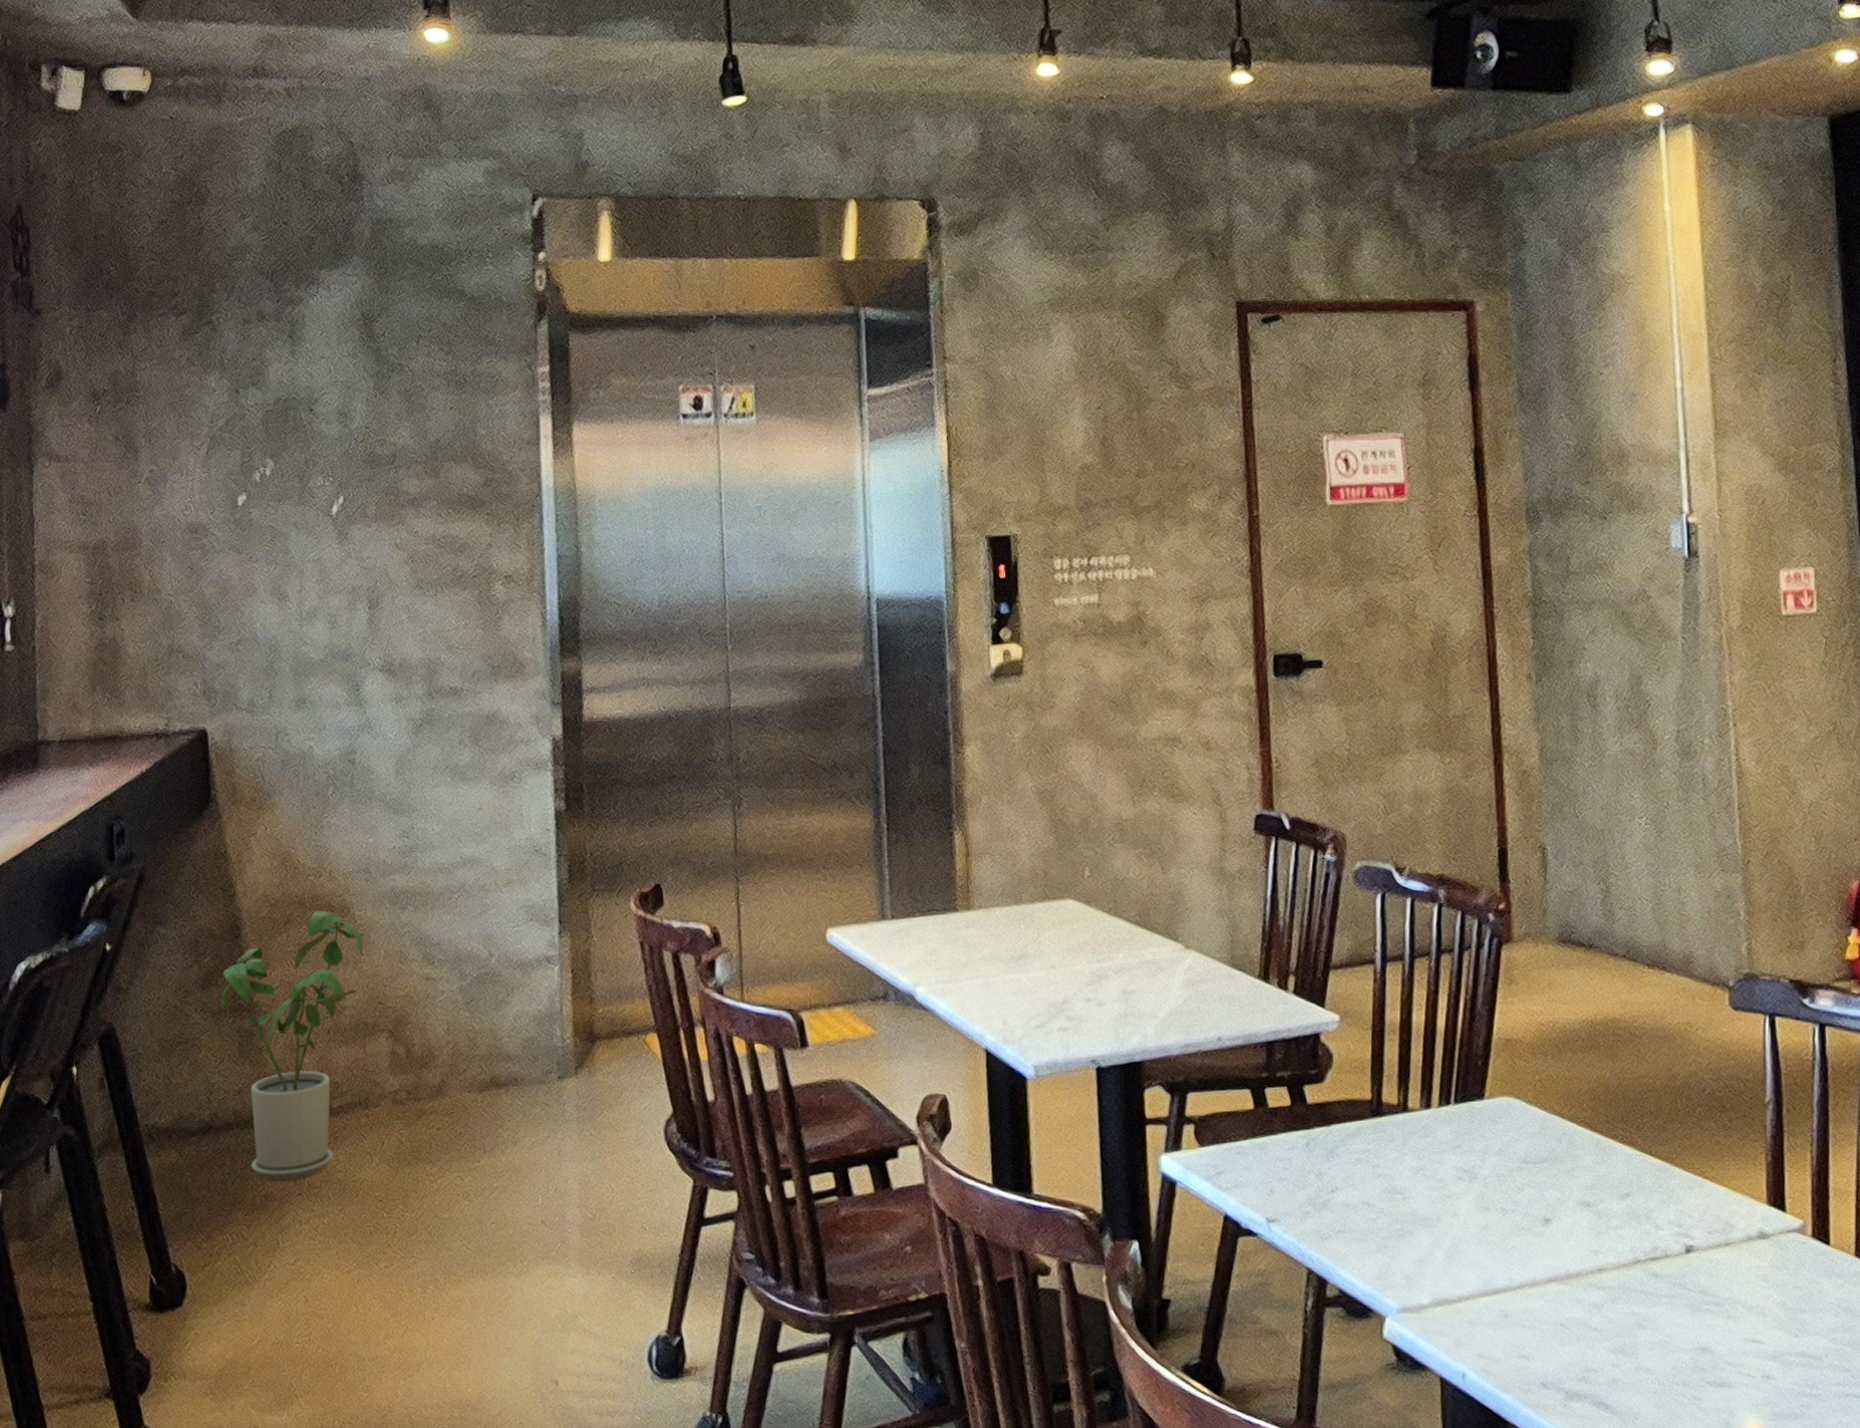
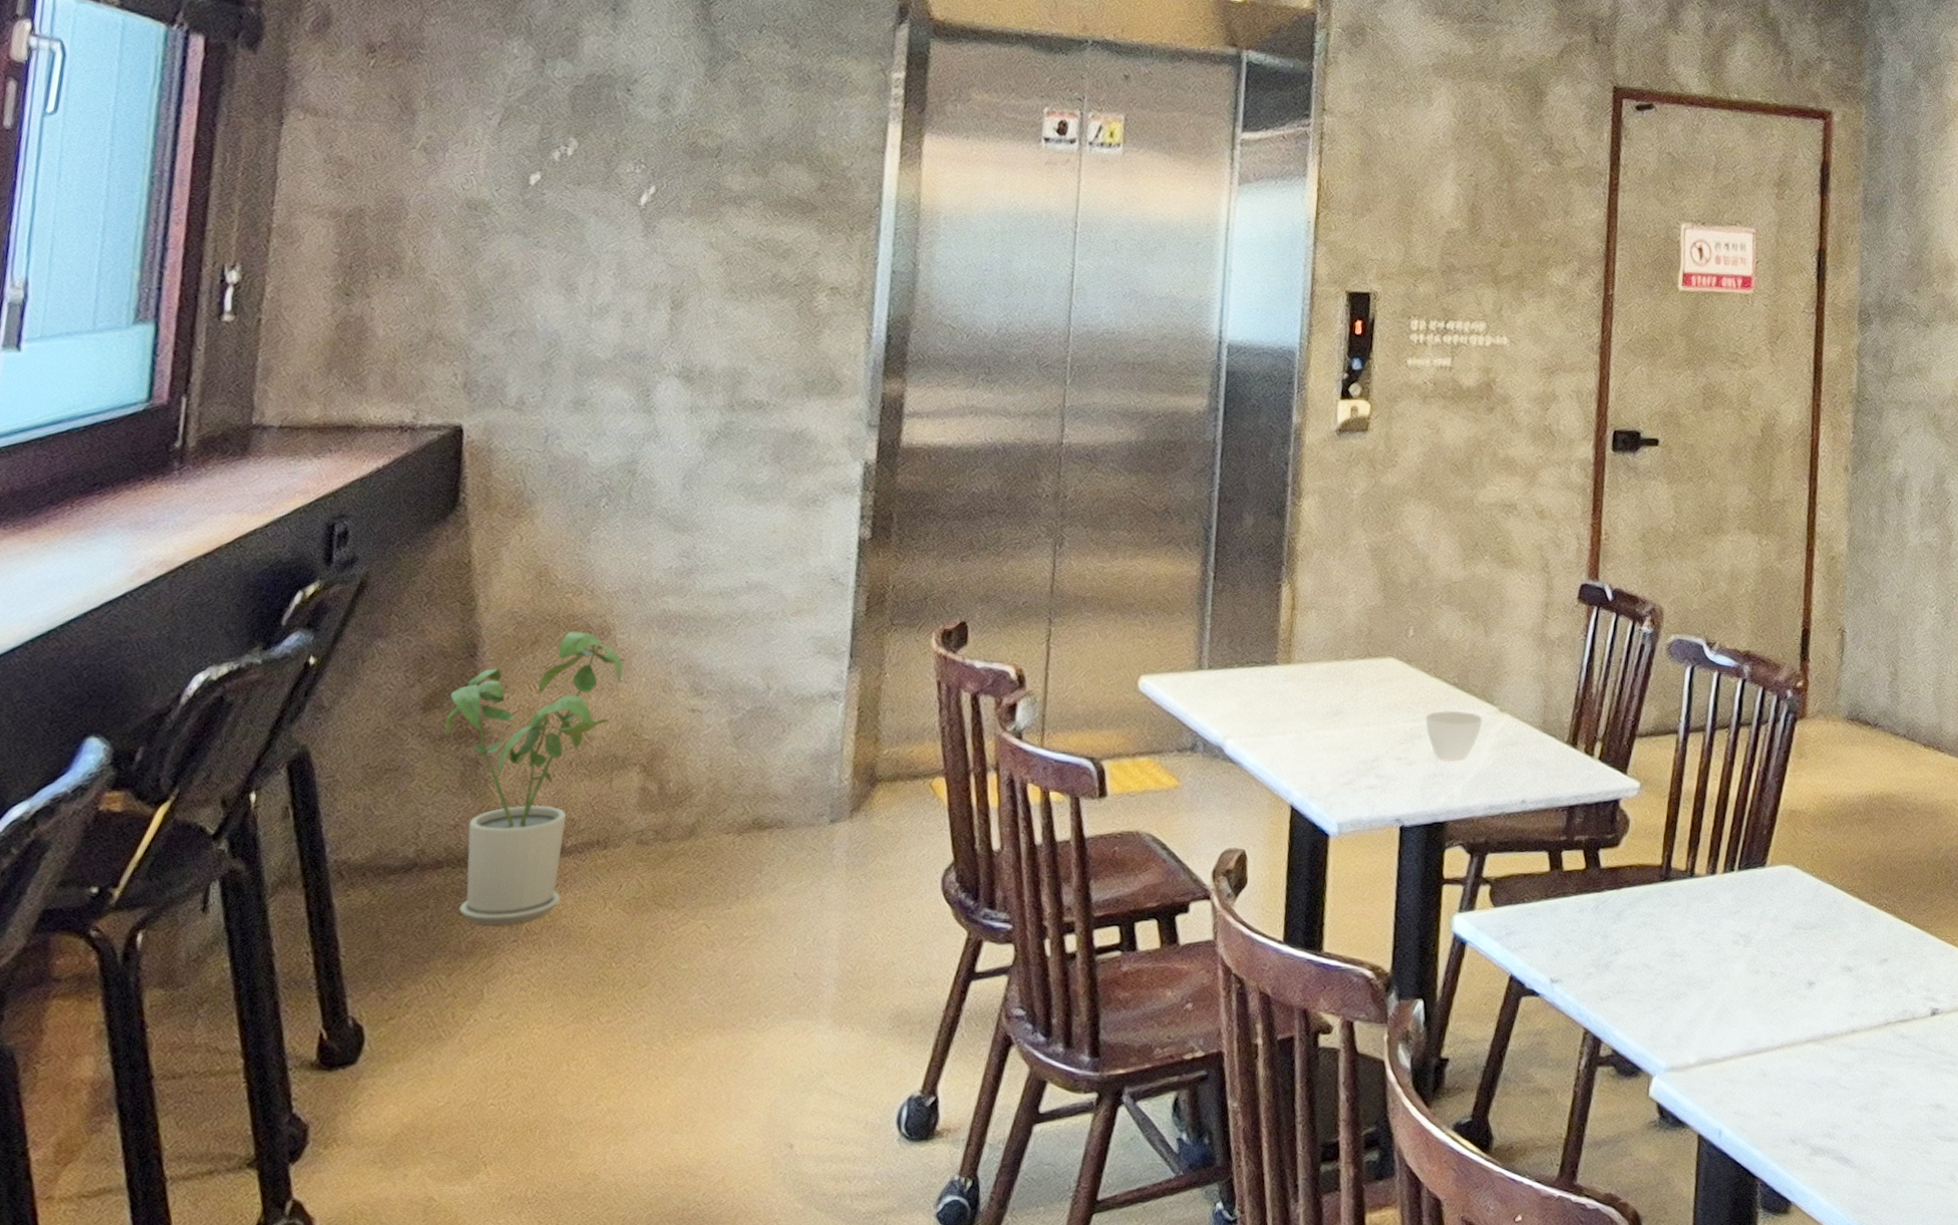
cup: none [1110,950,1169,1001] -> present [1425,711,1483,762]

